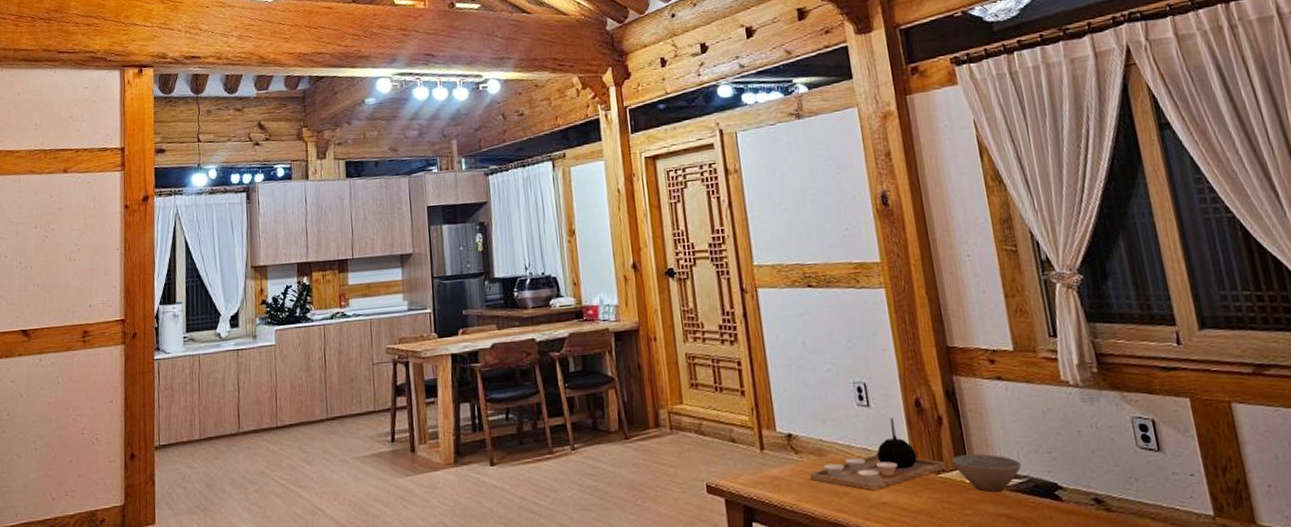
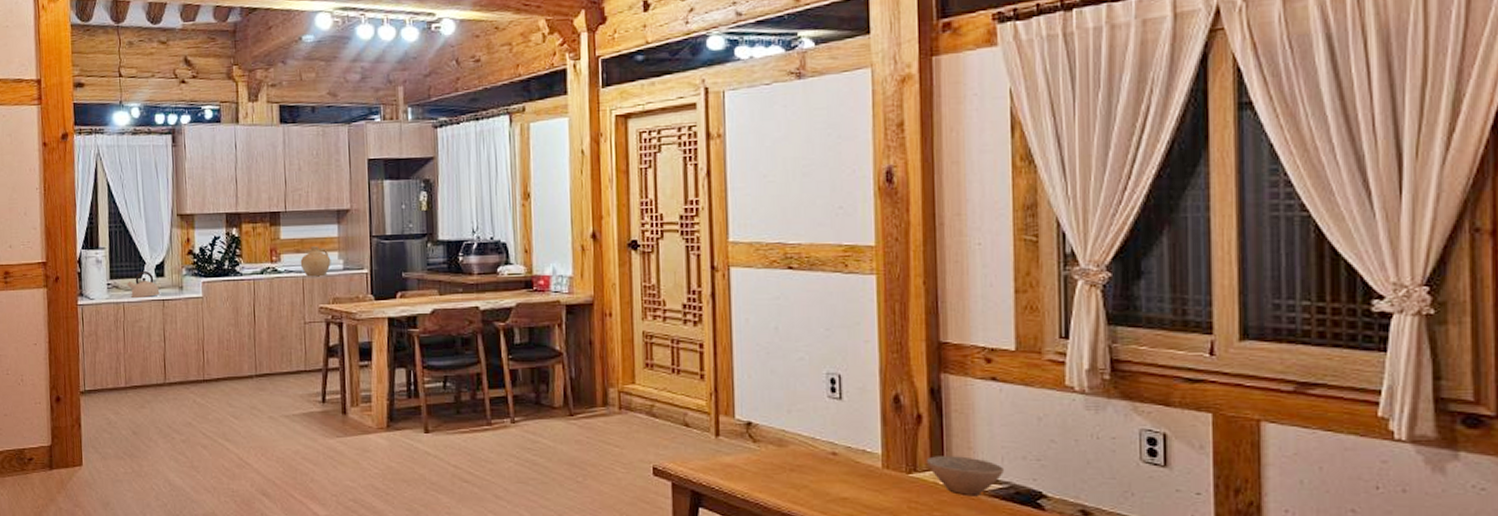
kettle: none [202,322,234,350] -> present [127,270,160,299]
ceramic jug: none [367,289,397,320] -> present [300,246,331,277]
tea set: present [810,418,946,491] -> none [767,413,919,486]

